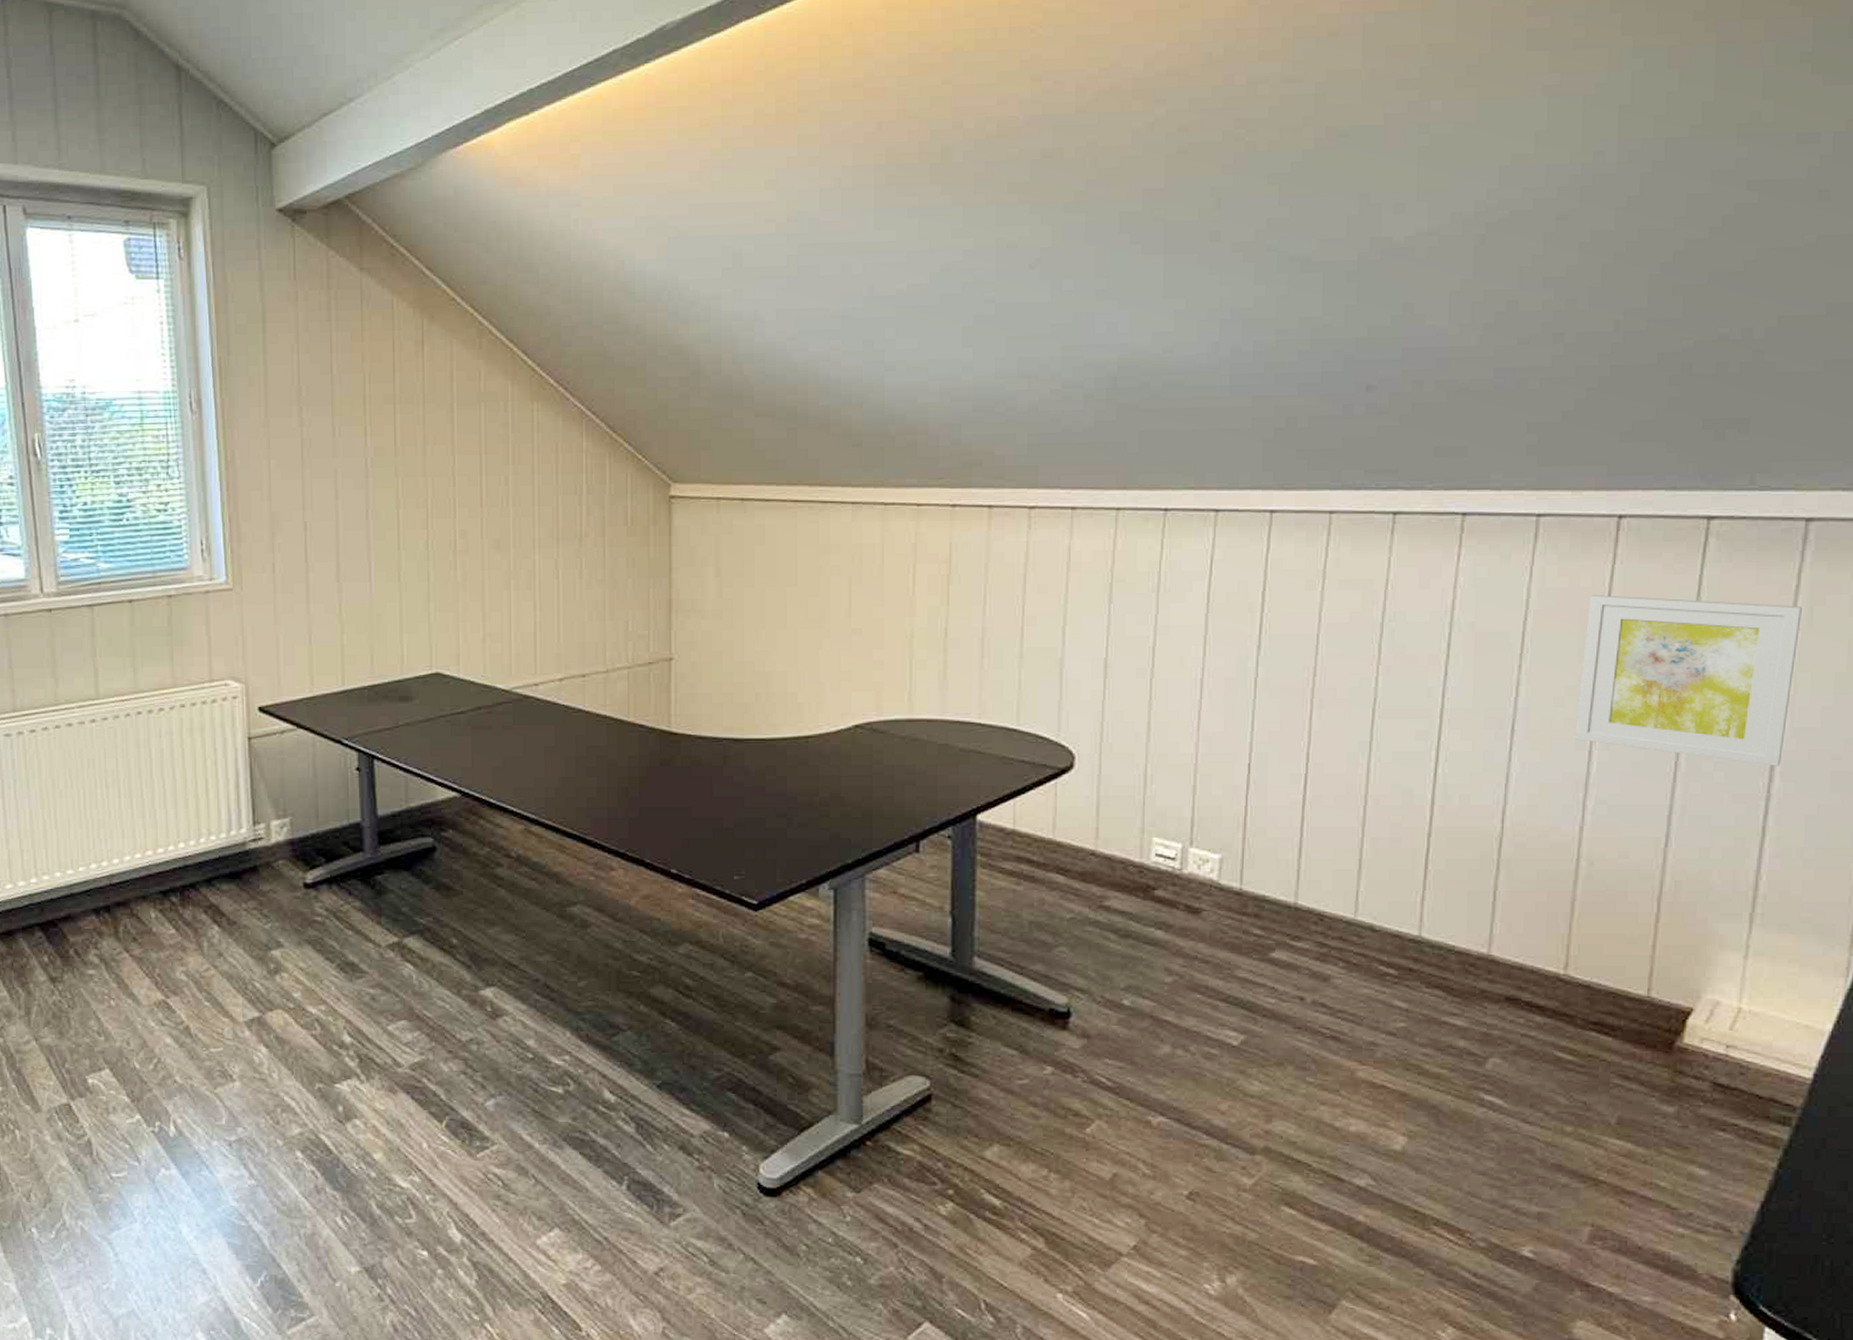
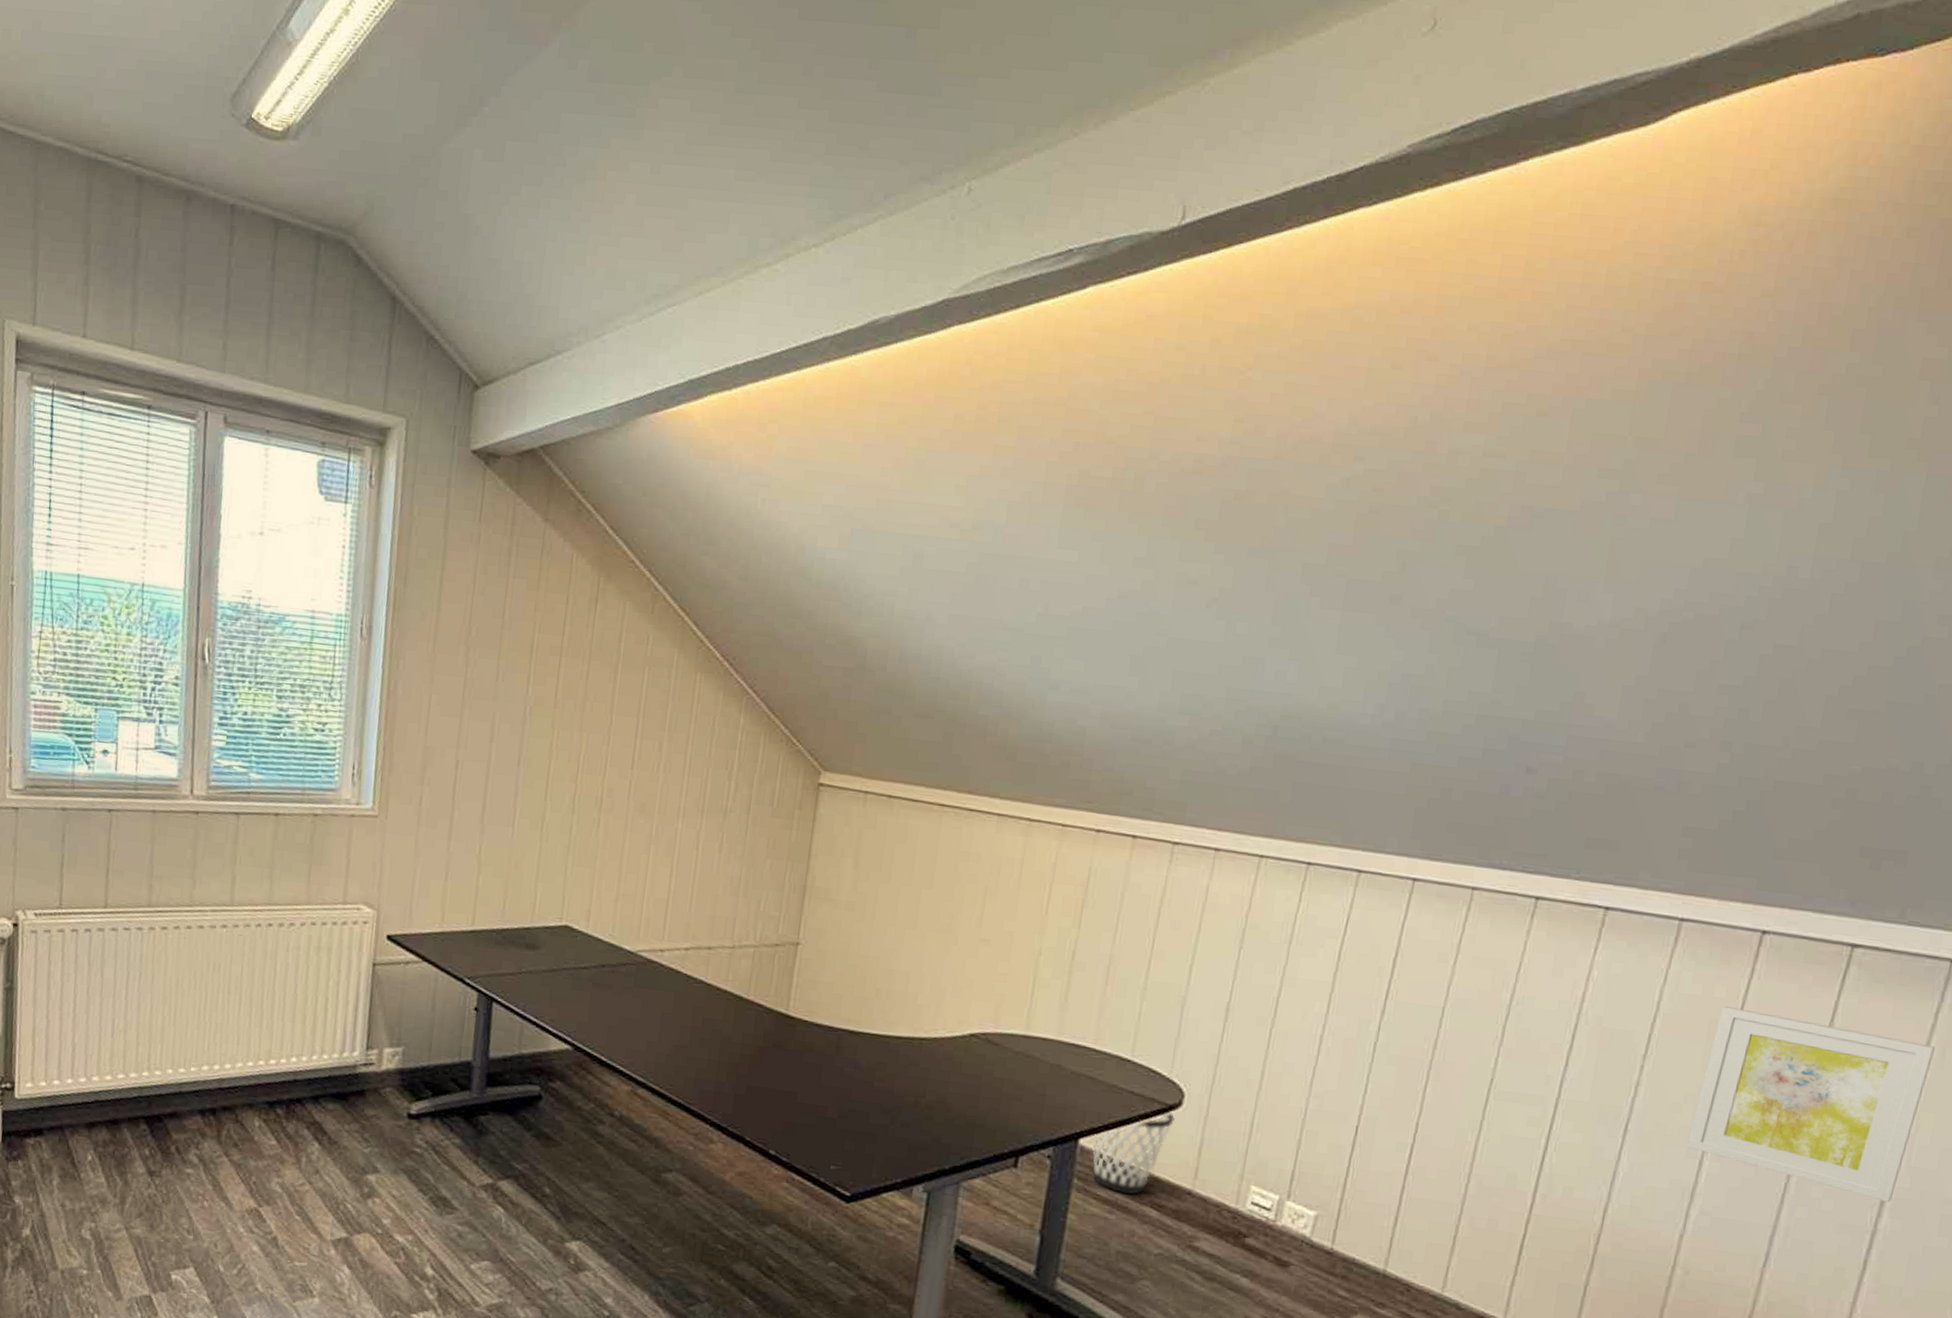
wastebasket: none [990,775,1068,863] -> present [1092,1111,1175,1195]

